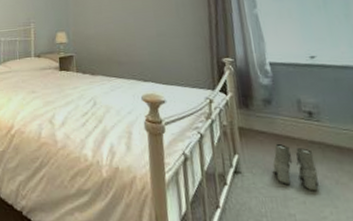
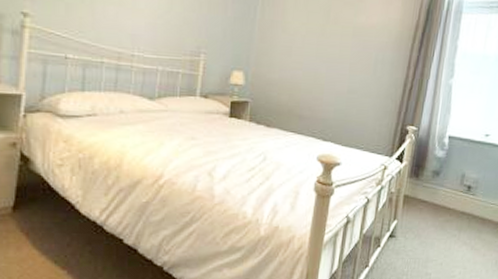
boots: present [272,143,318,191] -> none [424,212,461,255]

